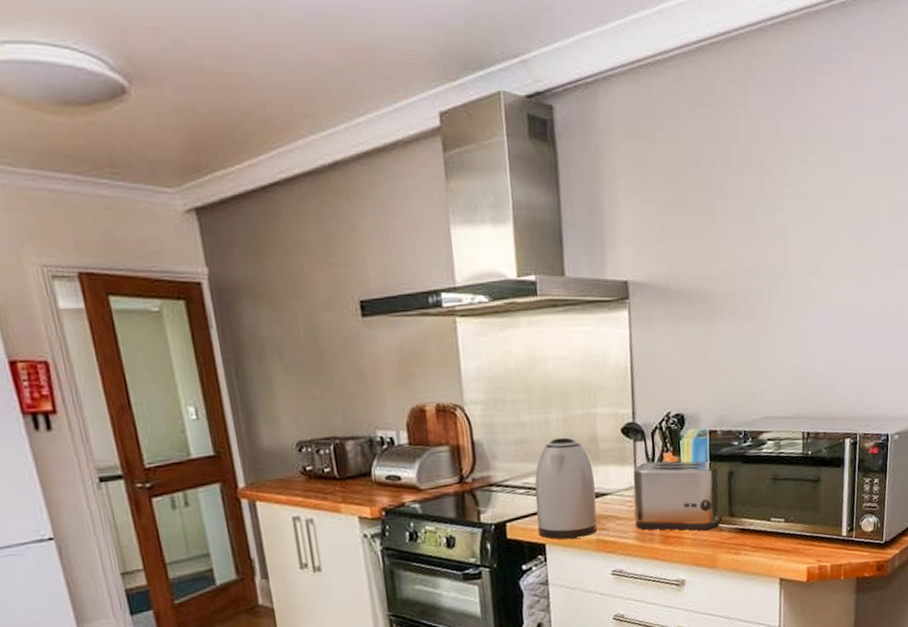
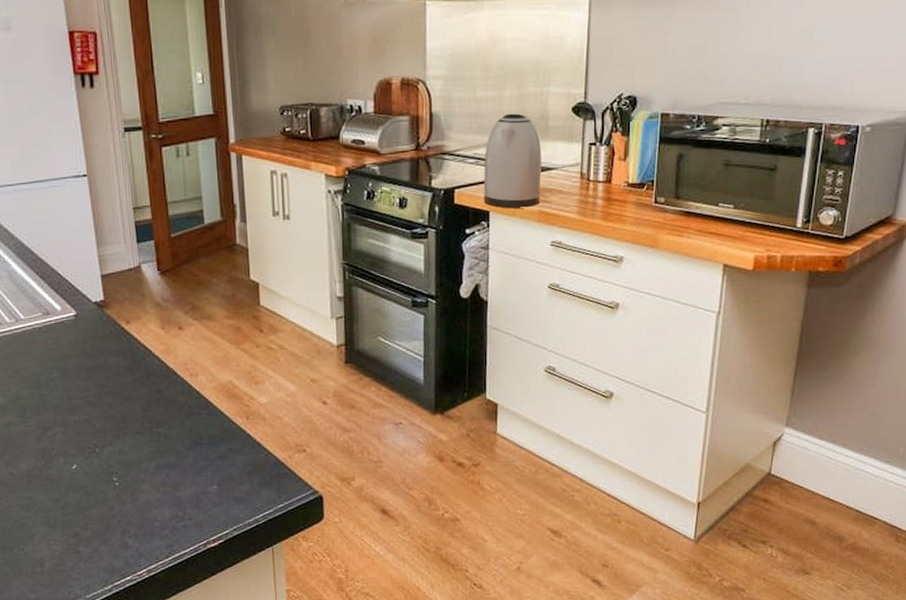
toaster: present [633,460,723,531] -> none [578,140,668,212]

